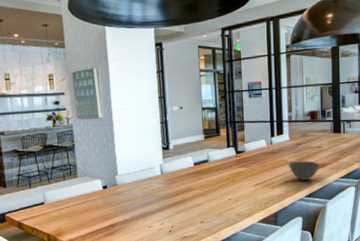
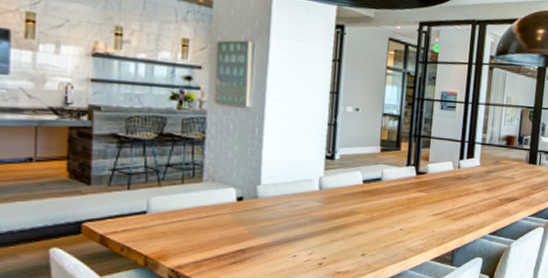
bowl: present [288,160,320,181] -> none [474,191,510,215]

